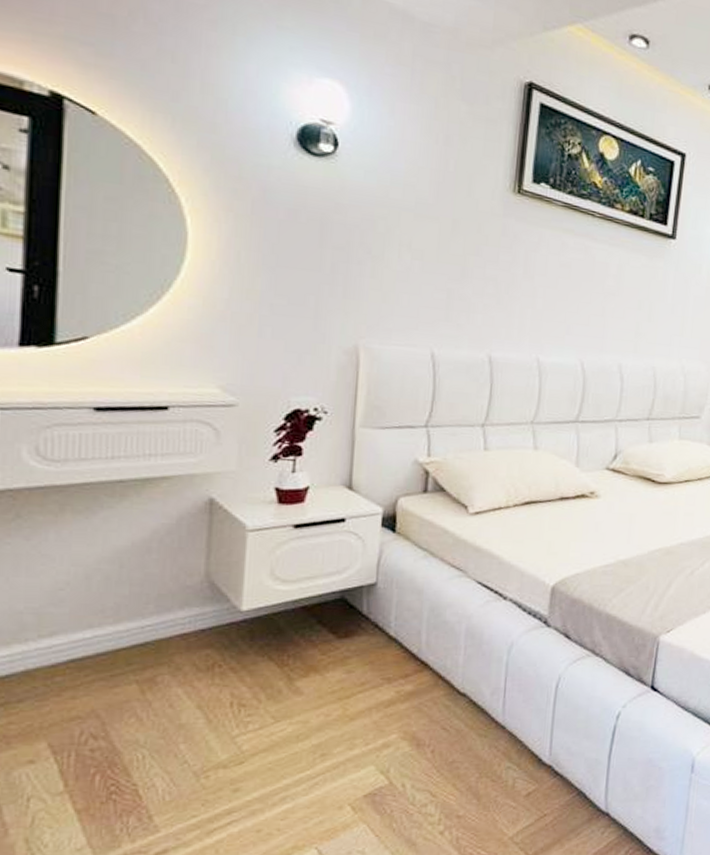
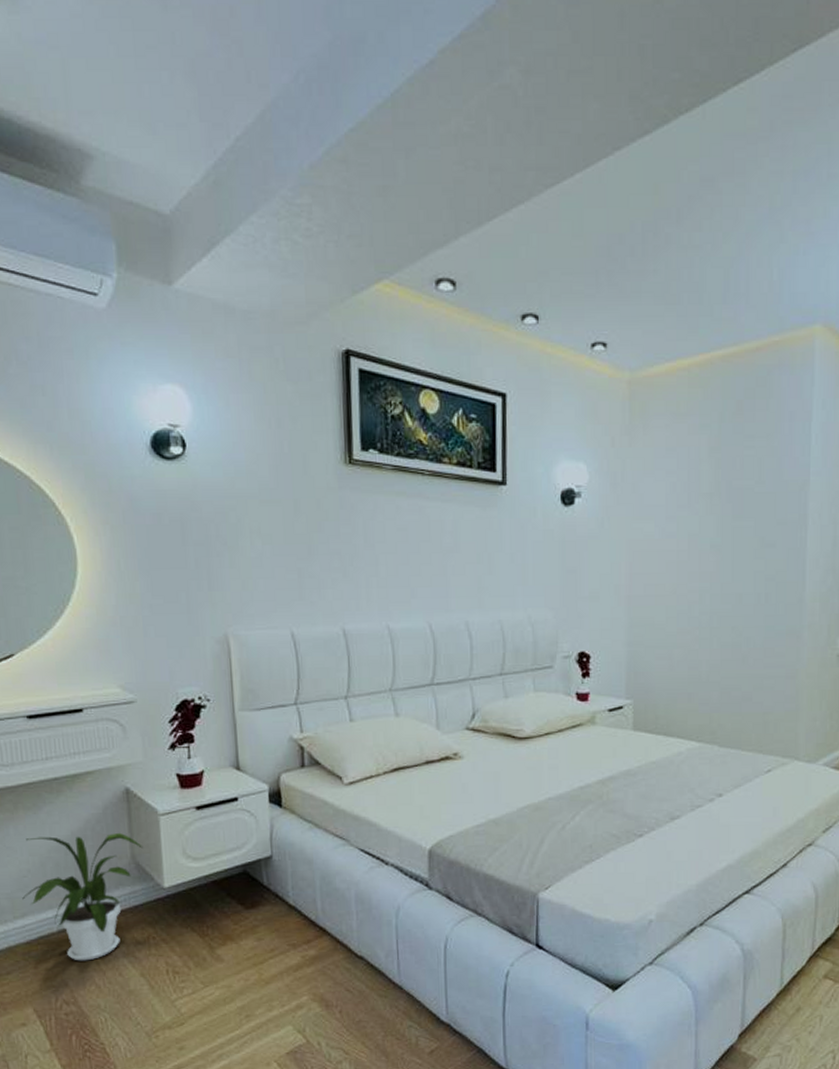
house plant: none [54,545,223,690] -> present [22,832,144,961]

